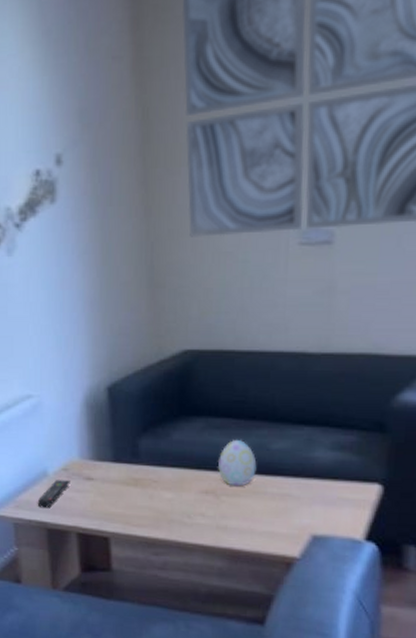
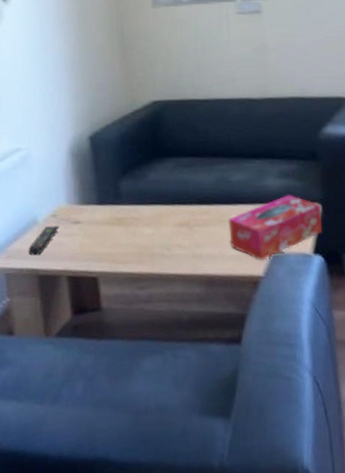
decorative egg: present [218,439,257,487] -> none [189,174,221,217]
tissue box: none [262,470,383,542] -> present [228,194,323,261]

